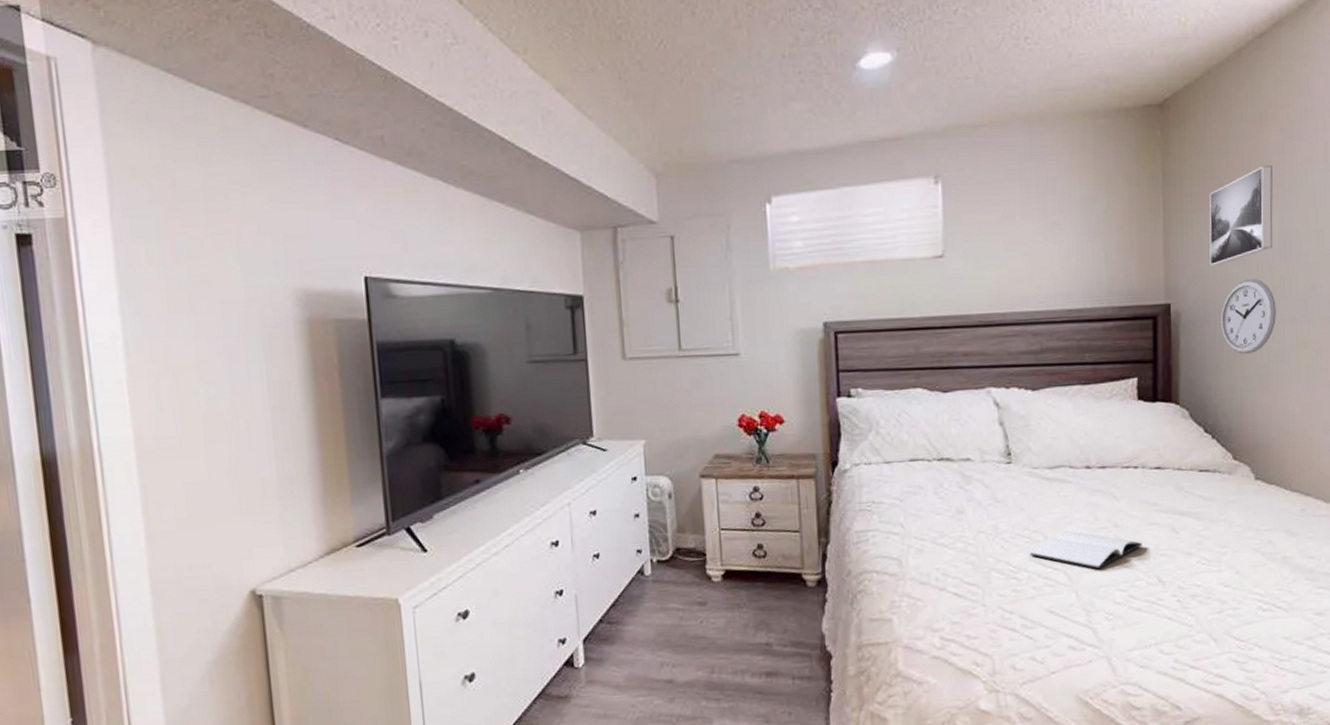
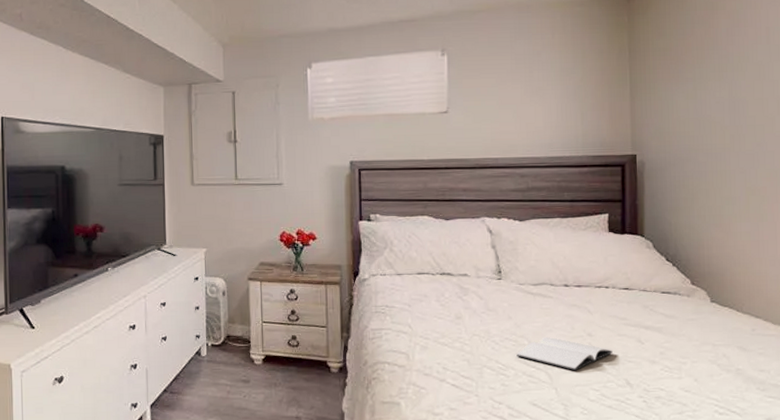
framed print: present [1209,164,1273,266] -> none [669,45,724,125]
wall clock: present [1221,278,1276,355] -> none [680,136,727,198]

